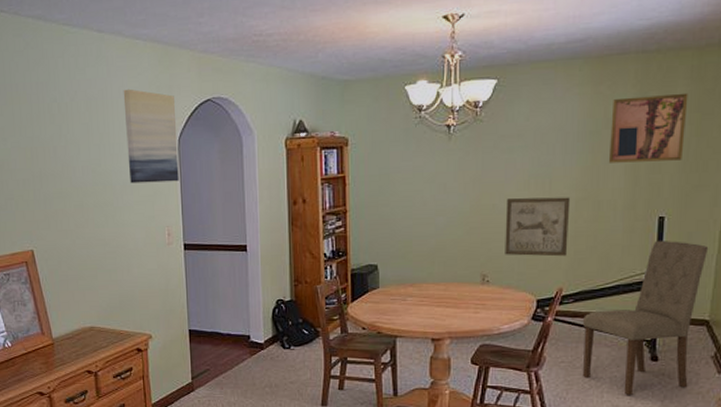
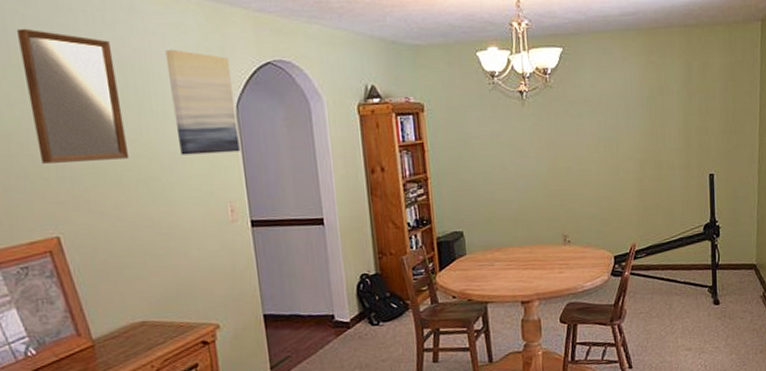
home mirror: none [13,73,90,188] -> present [17,28,130,164]
wall art: present [505,197,571,257] -> none [580,158,637,215]
dining chair: present [583,240,709,395] -> none [655,195,751,338]
wall art: present [608,92,688,163] -> none [663,63,724,127]

